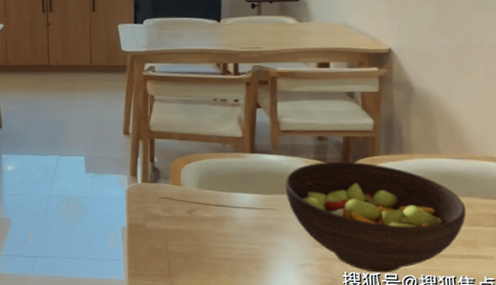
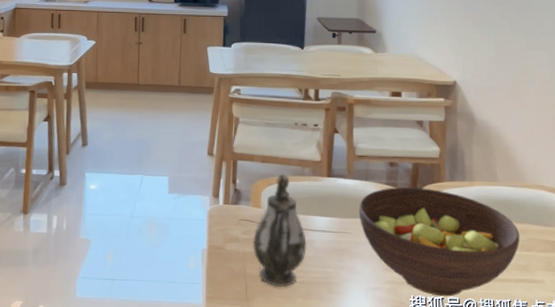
teapot: none [174,150,230,264] -> present [253,173,307,288]

